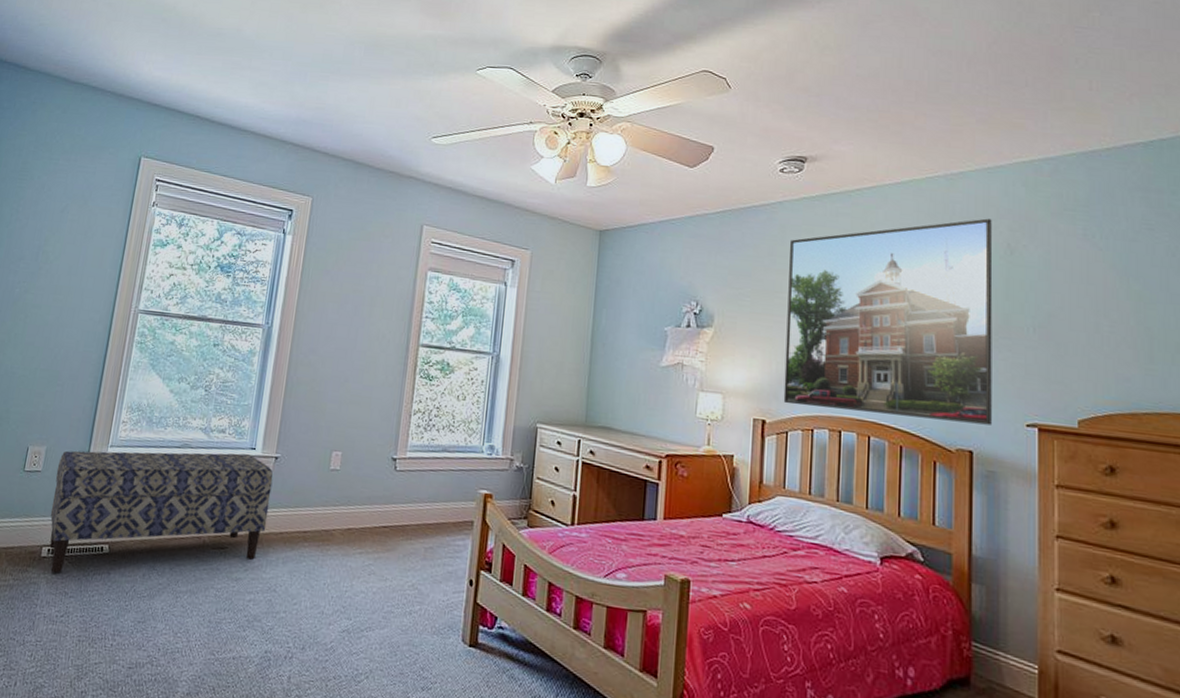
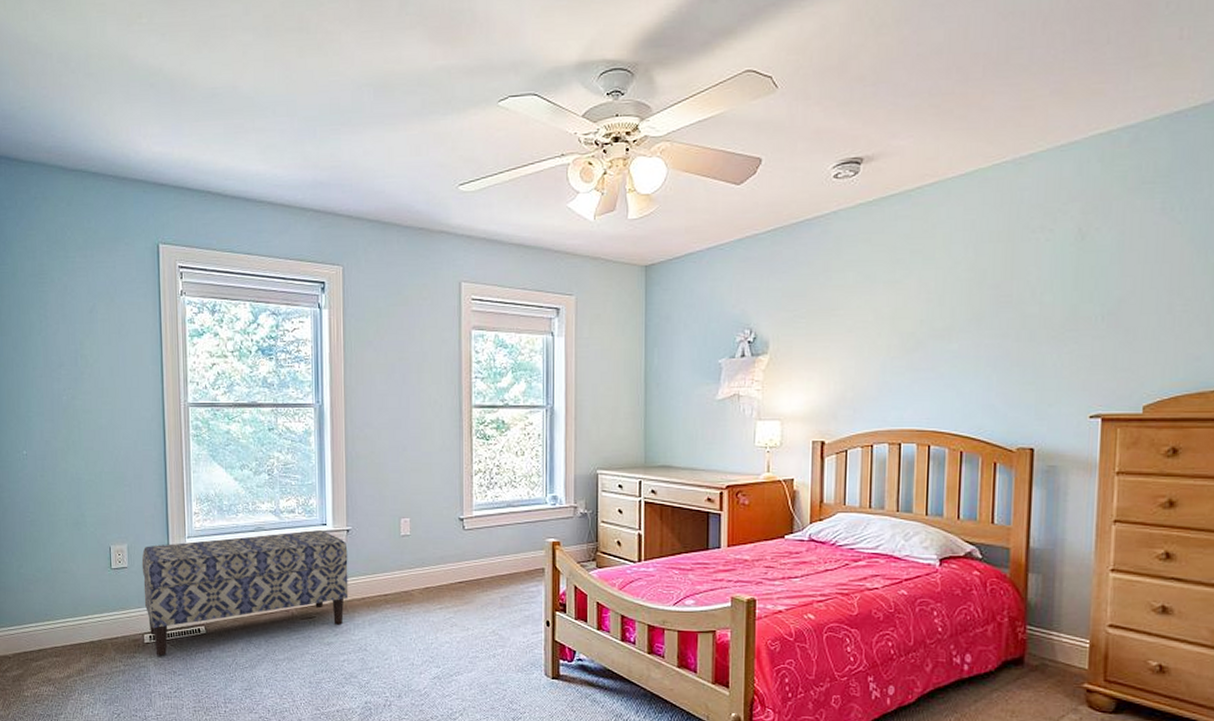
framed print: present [783,218,993,425] -> none [842,203,1063,423]

